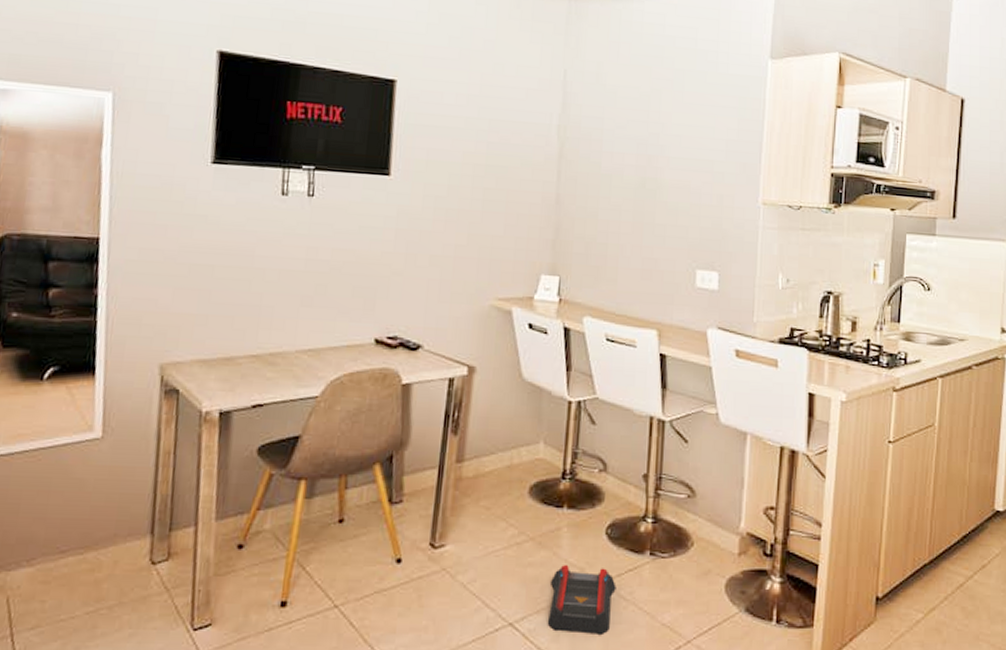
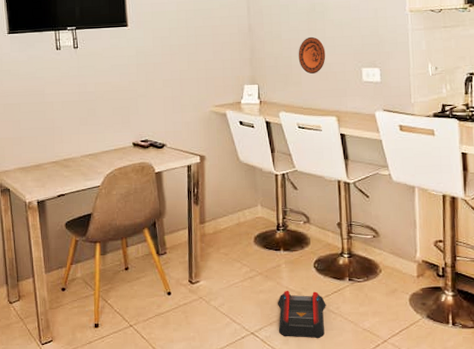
decorative plate: none [616,220,653,271] -> present [298,36,326,75]

